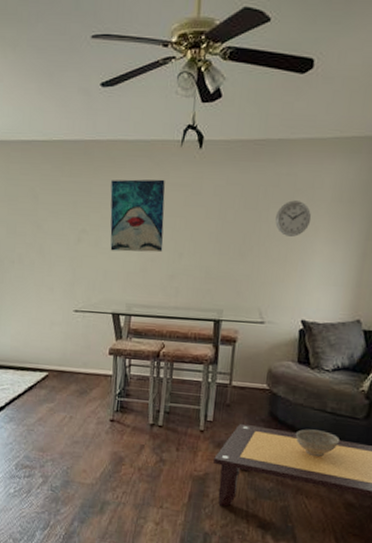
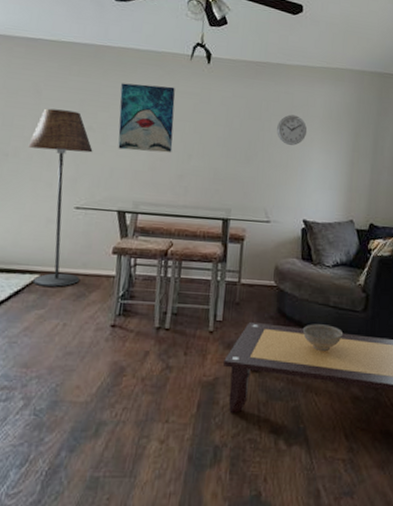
floor lamp: none [30,213,87,384] -> present [28,108,93,287]

